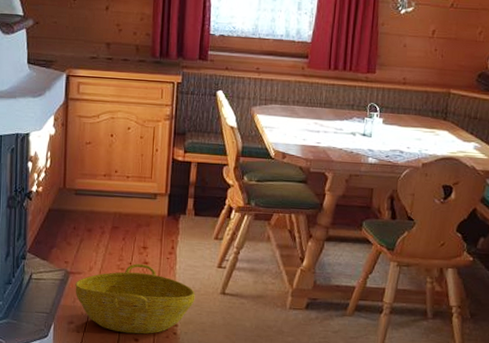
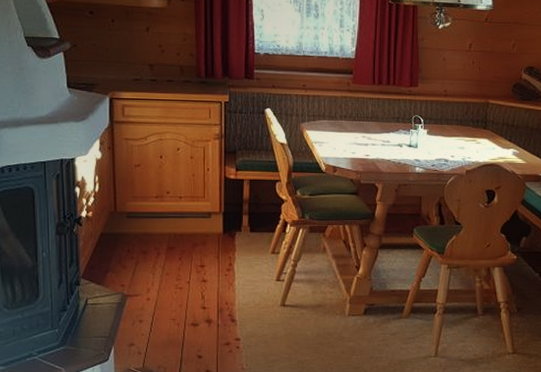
basket: present [75,263,195,334] -> none [133,282,256,351]

